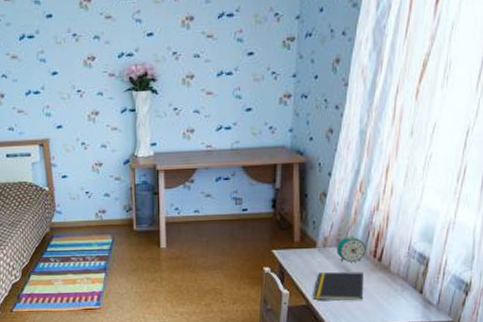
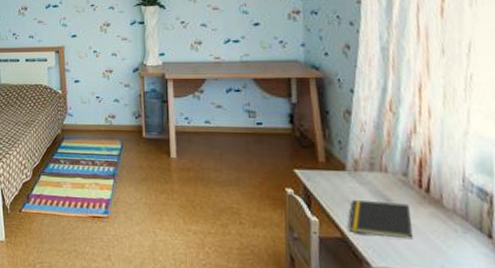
alarm clock: present [336,236,366,262] -> none [370,160,408,191]

